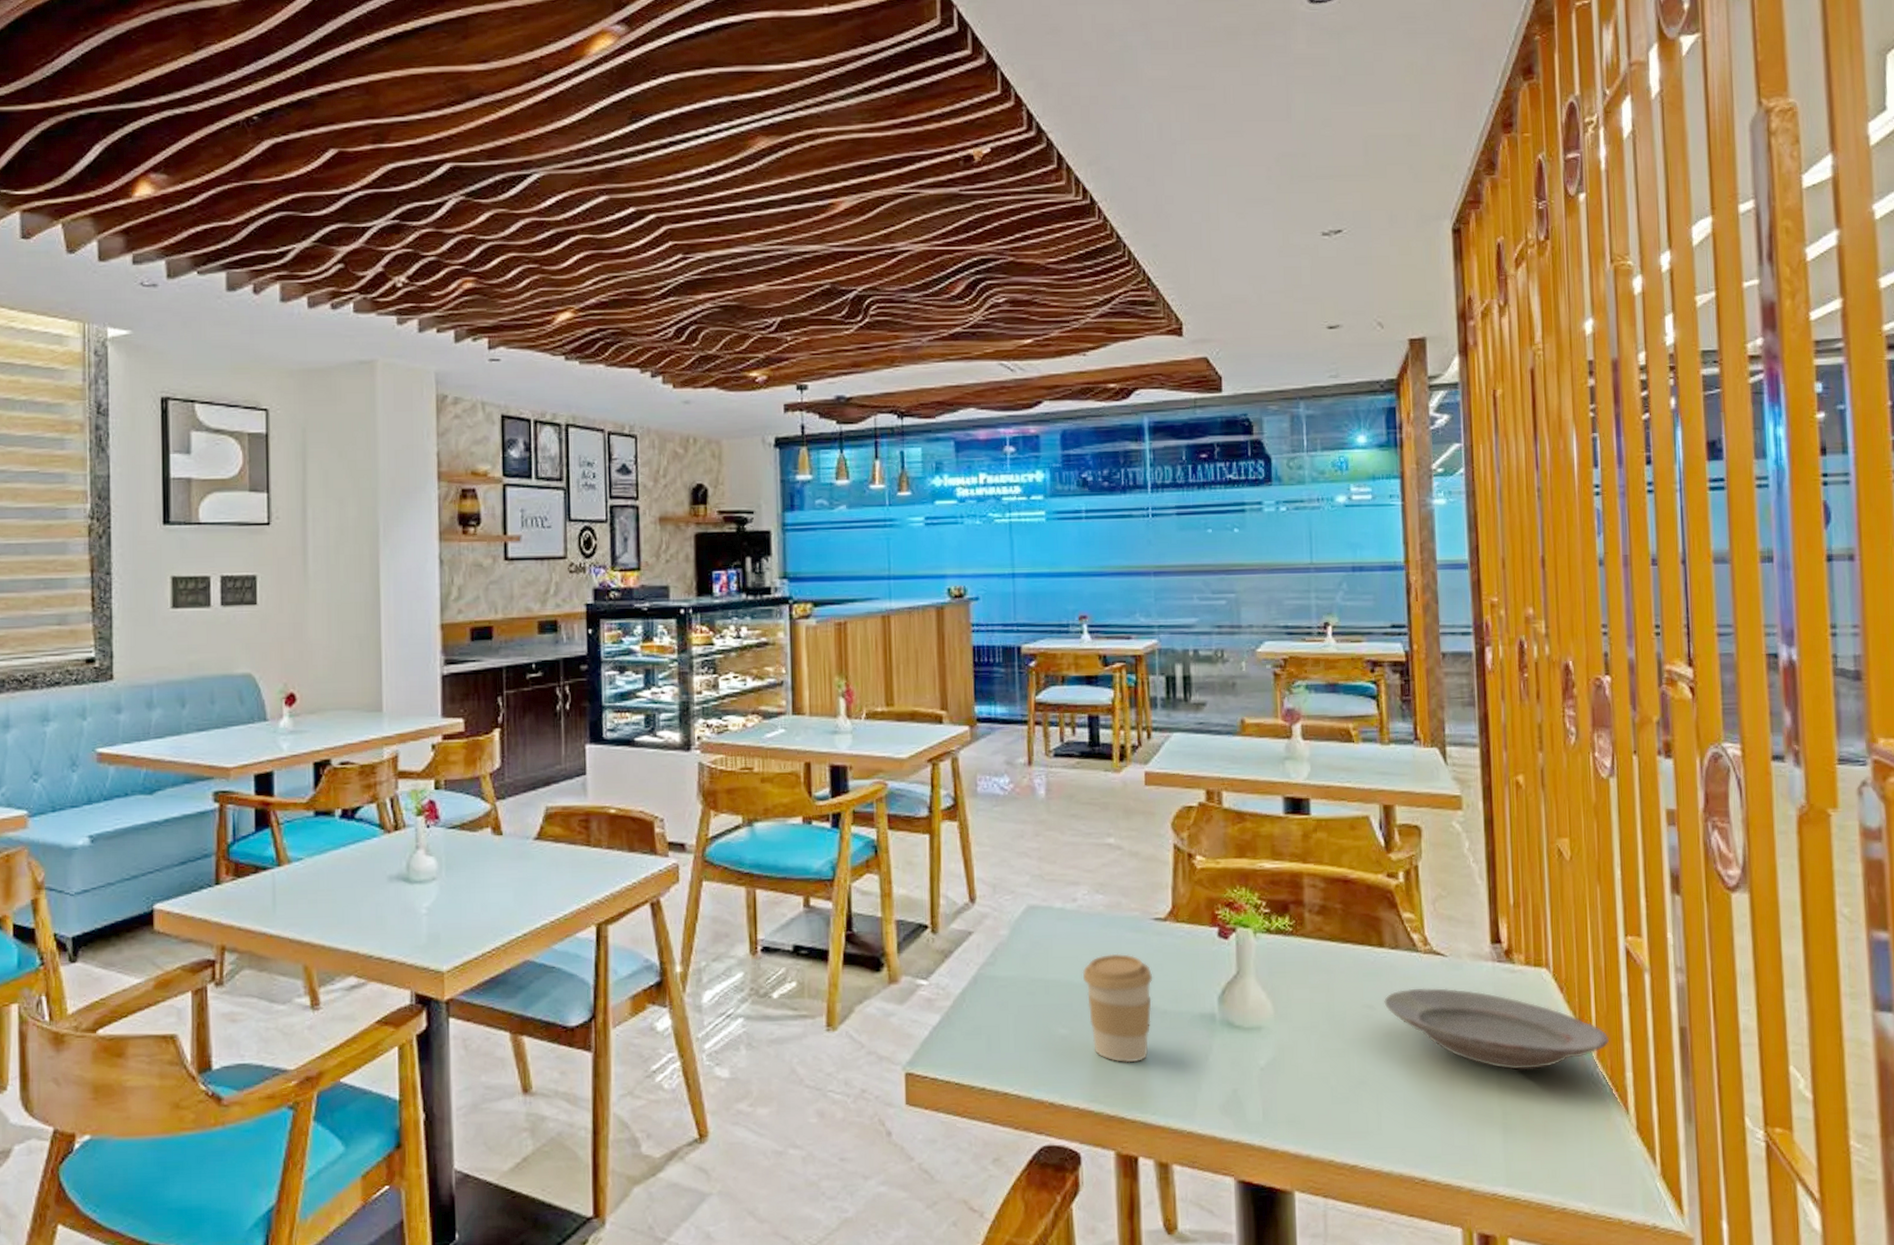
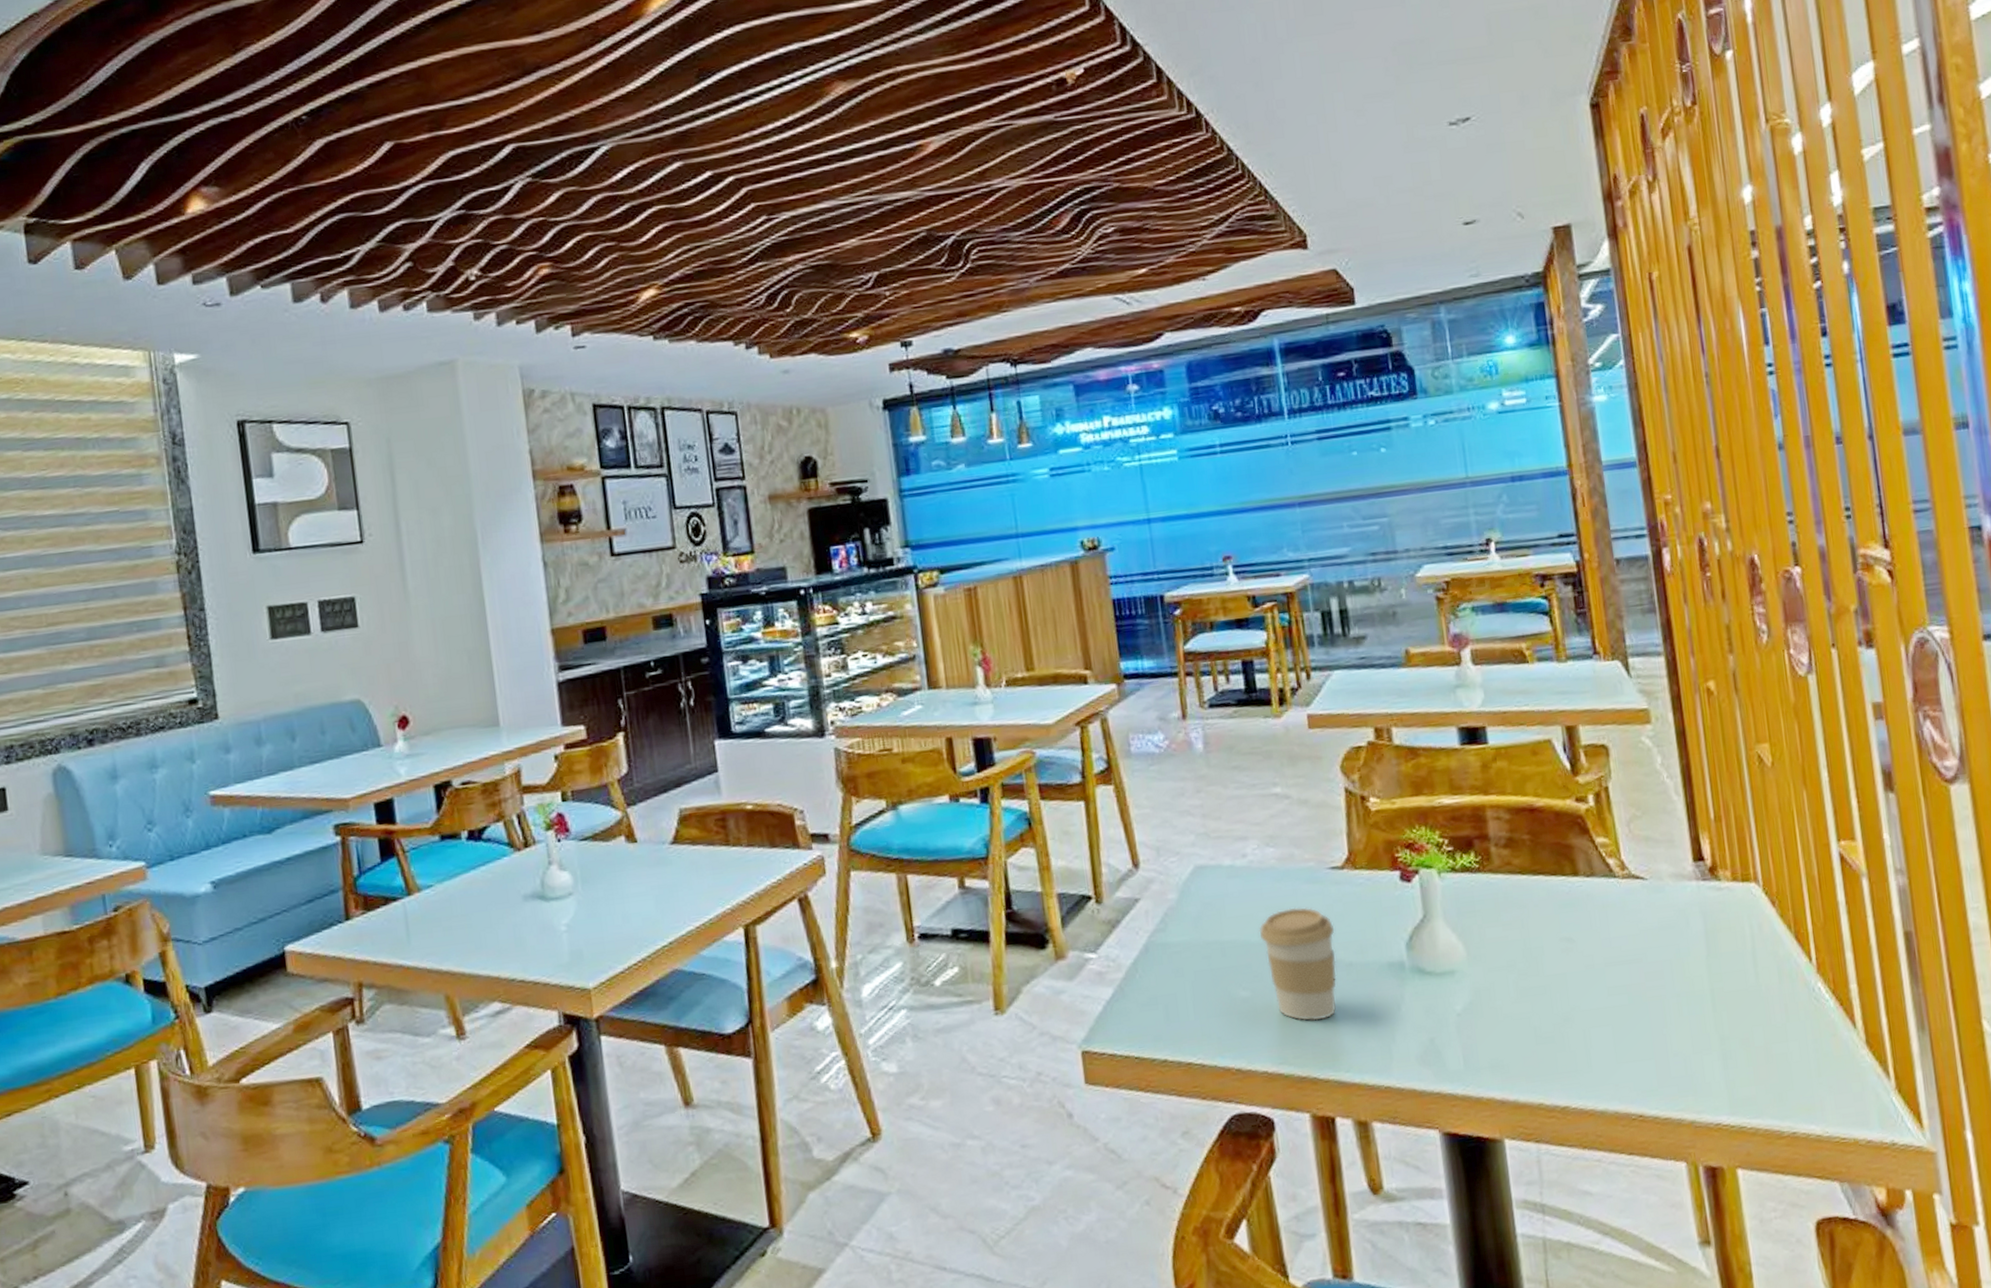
plate: present [1384,988,1610,1070] -> none [1583,912,1829,993]

